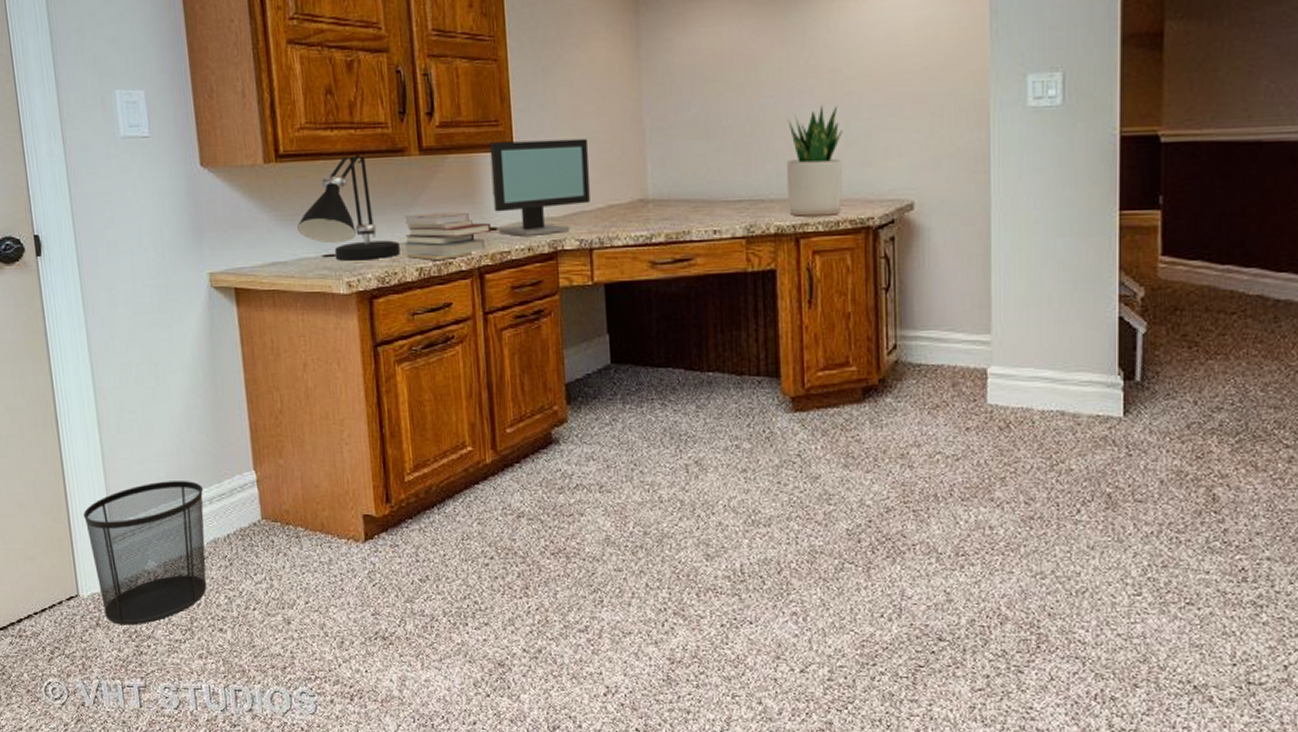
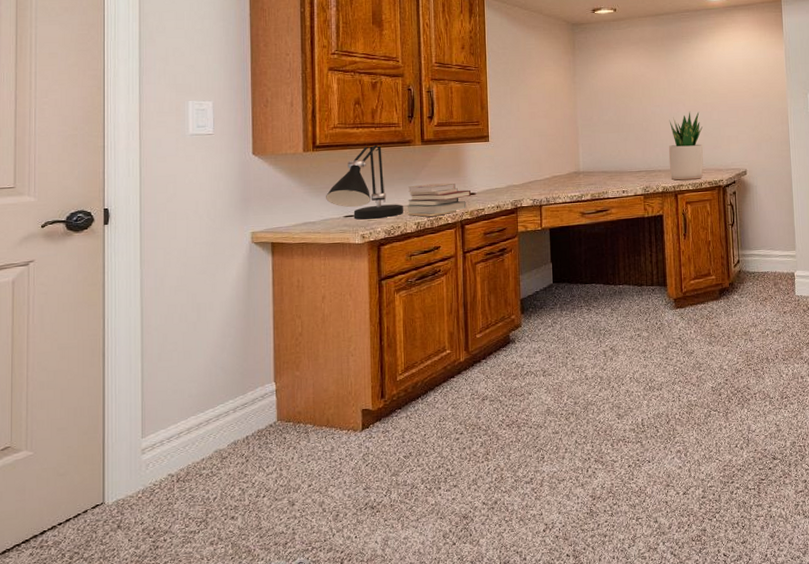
waste bin: present [83,481,207,625] -> none [118,395,229,525]
computer monitor: present [489,138,590,237] -> none [472,133,541,199]

